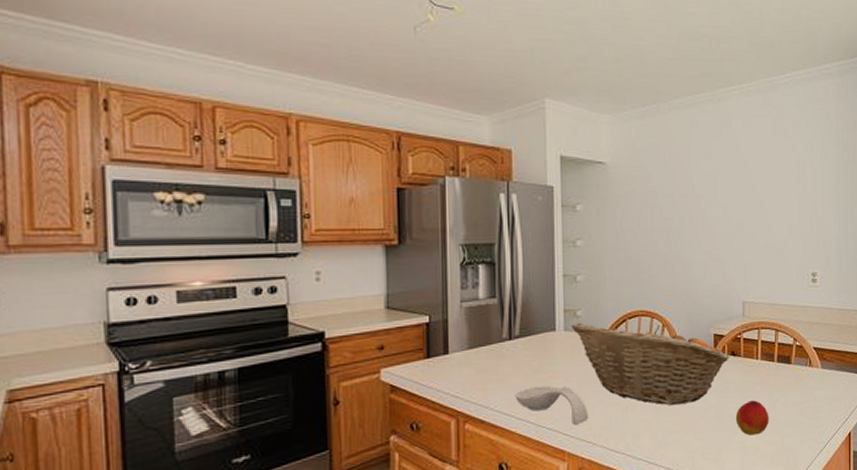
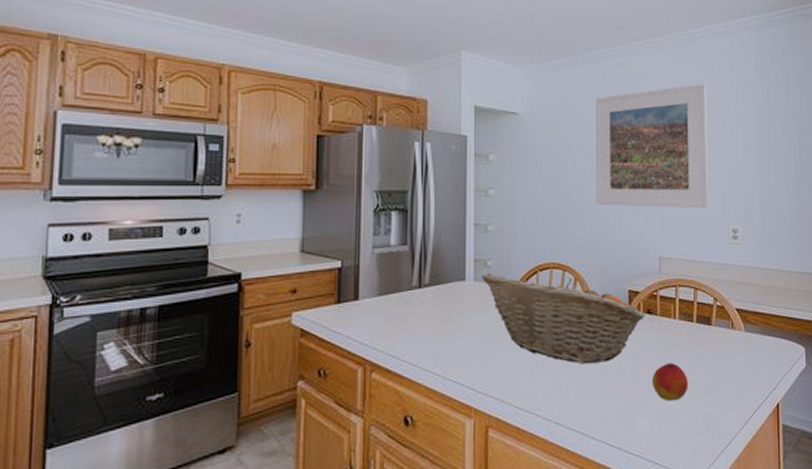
spoon rest: present [515,386,589,425] -> none [423,337,497,380]
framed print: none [682,130,790,254] -> present [595,83,709,209]

